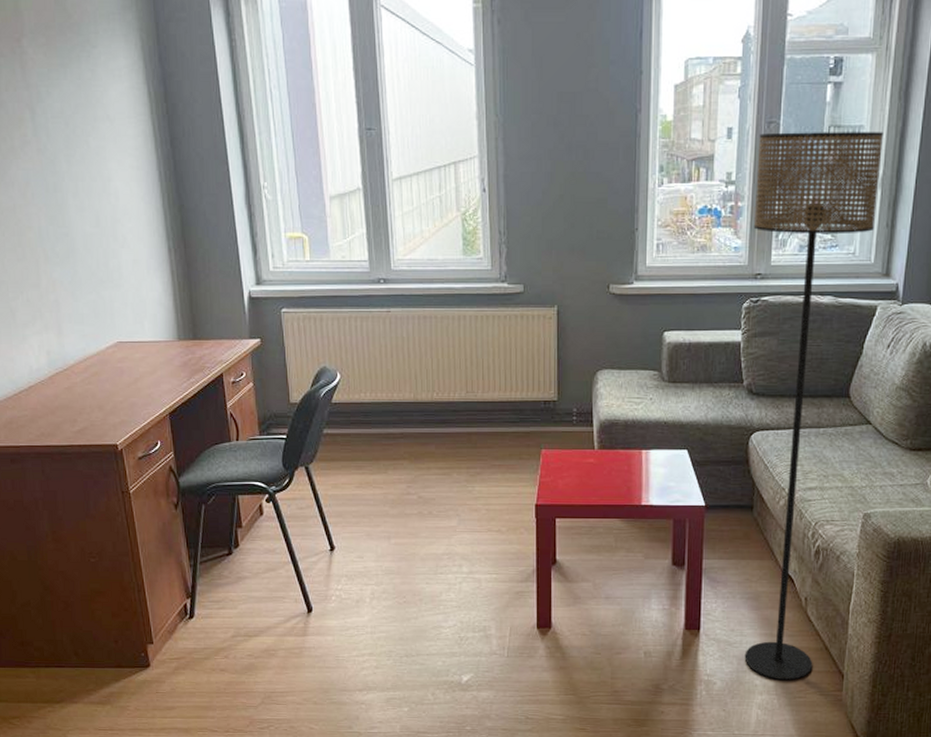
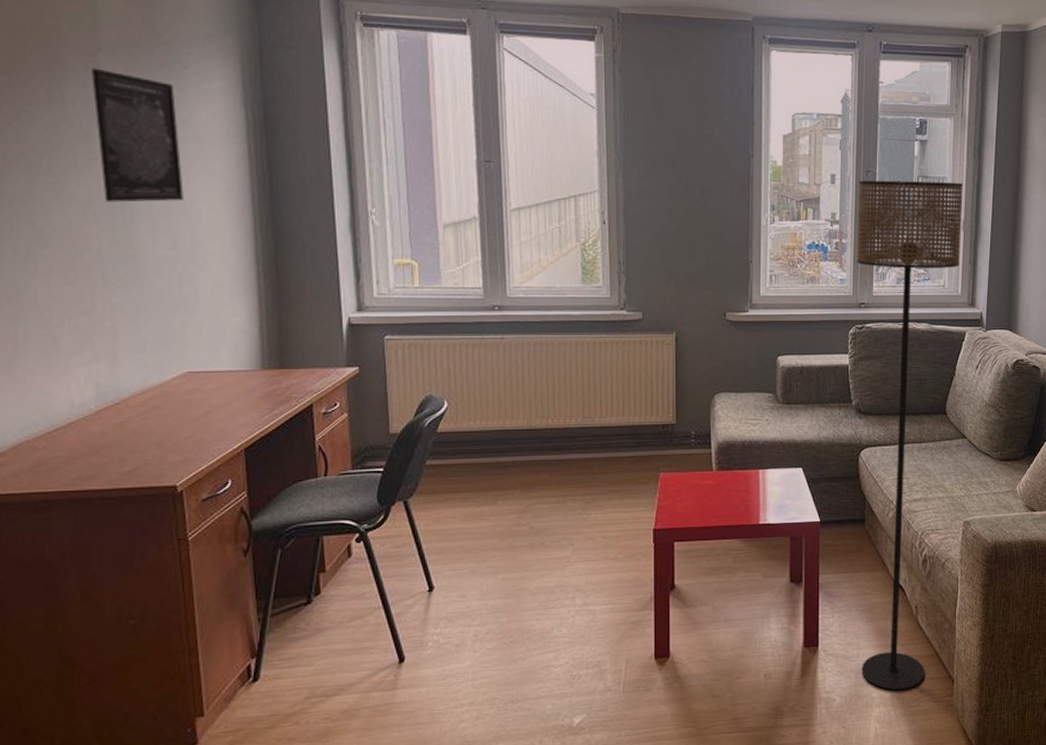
wall art: none [18,53,102,183] -> present [92,68,184,203]

